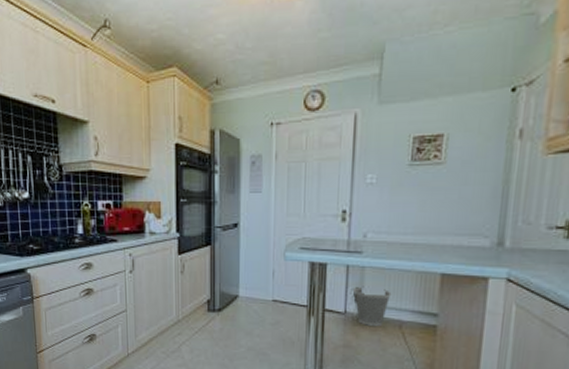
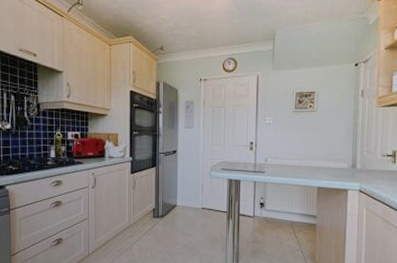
wastebasket: present [353,286,392,327] -> none [259,196,285,227]

